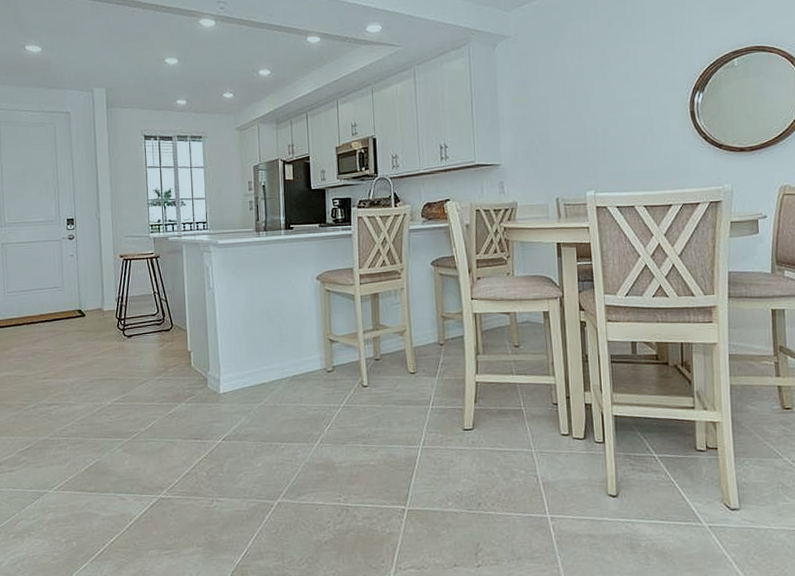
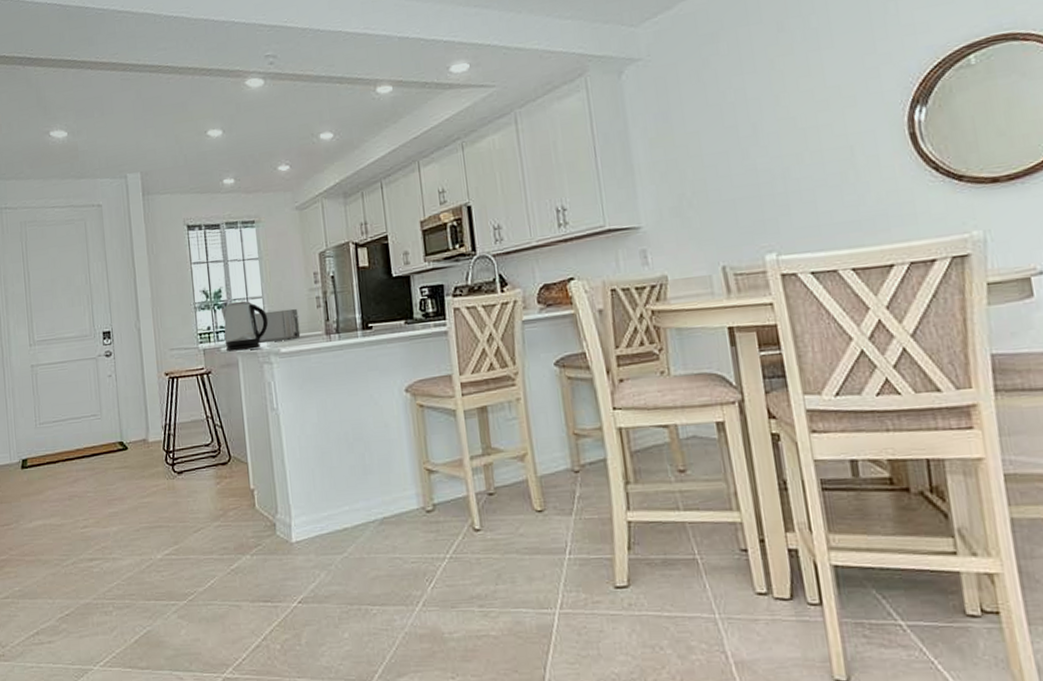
kettle: none [170,200,209,241] -> present [221,300,269,352]
toaster: none [198,209,235,235] -> present [255,308,301,343]

